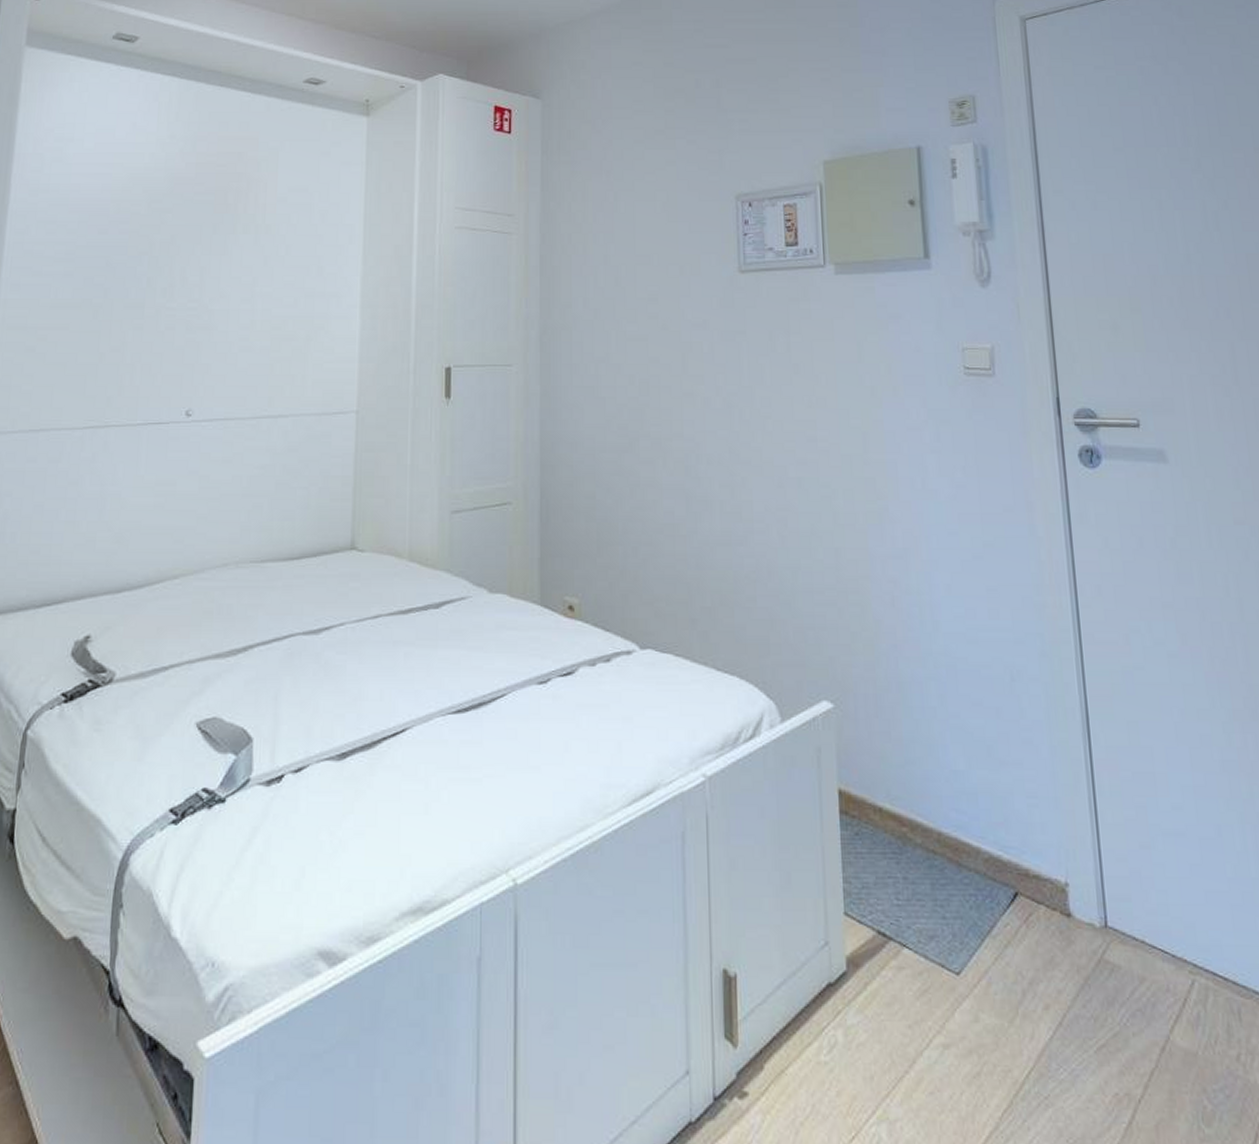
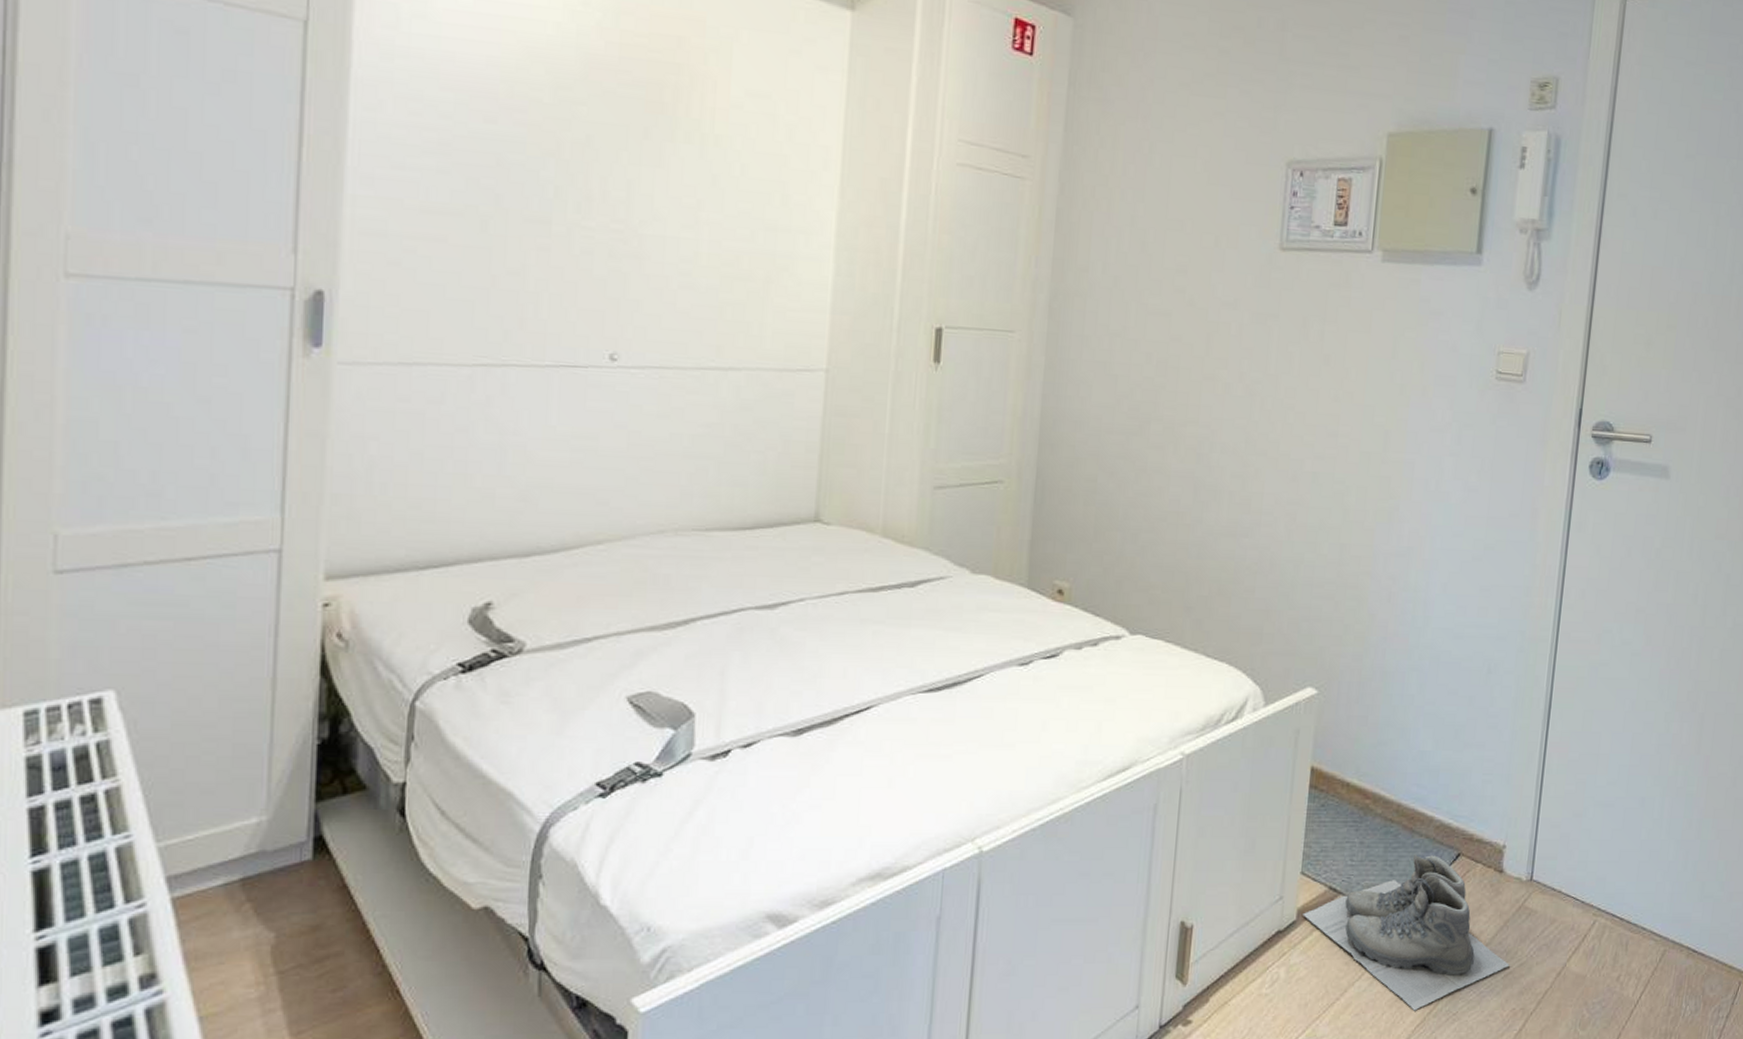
boots: none [853,892,1101,1092] -> present [1303,854,1510,1011]

